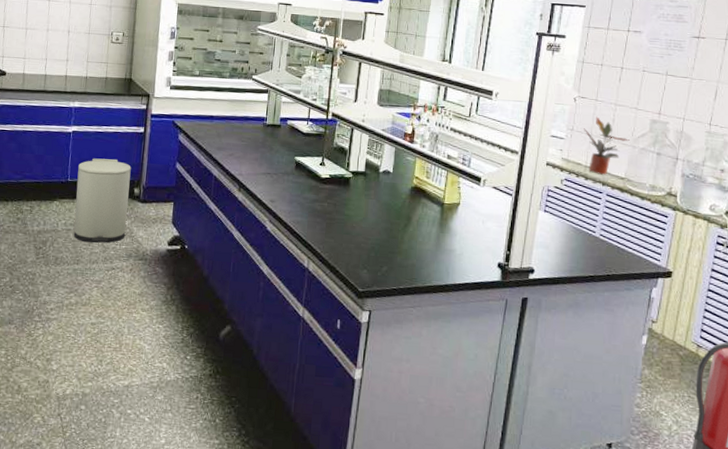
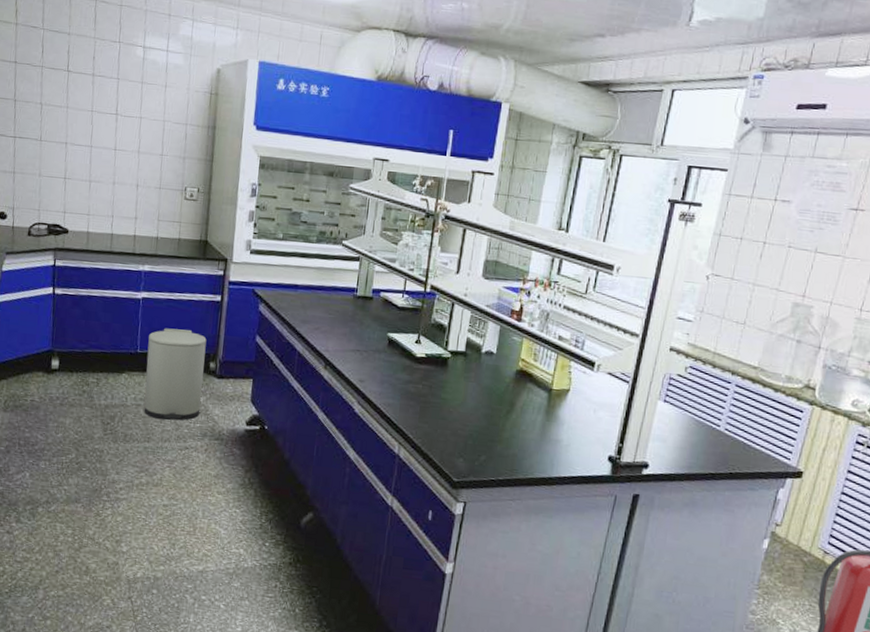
potted plant: present [583,116,630,175] -> none [714,297,767,363]

